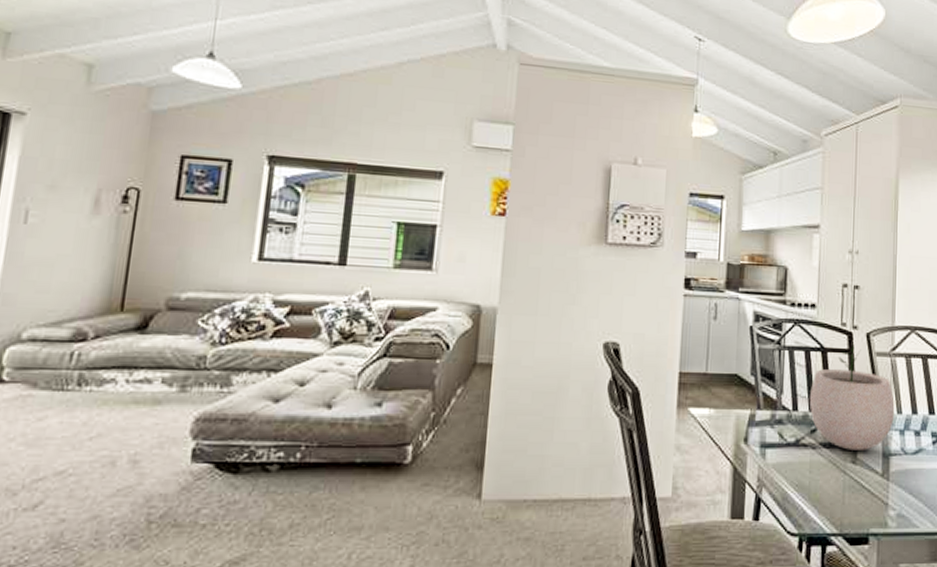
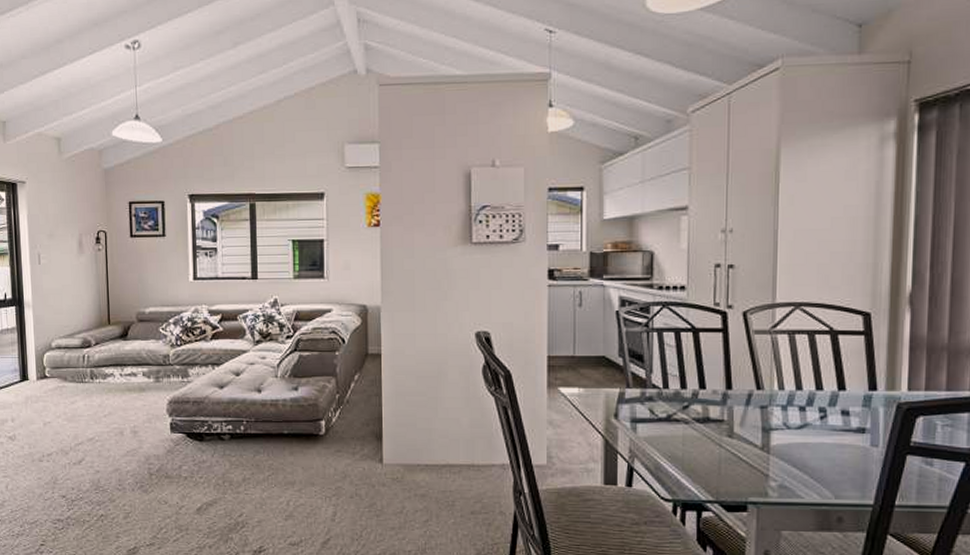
plant pot: present [810,345,895,450] -> none [681,324,776,425]

